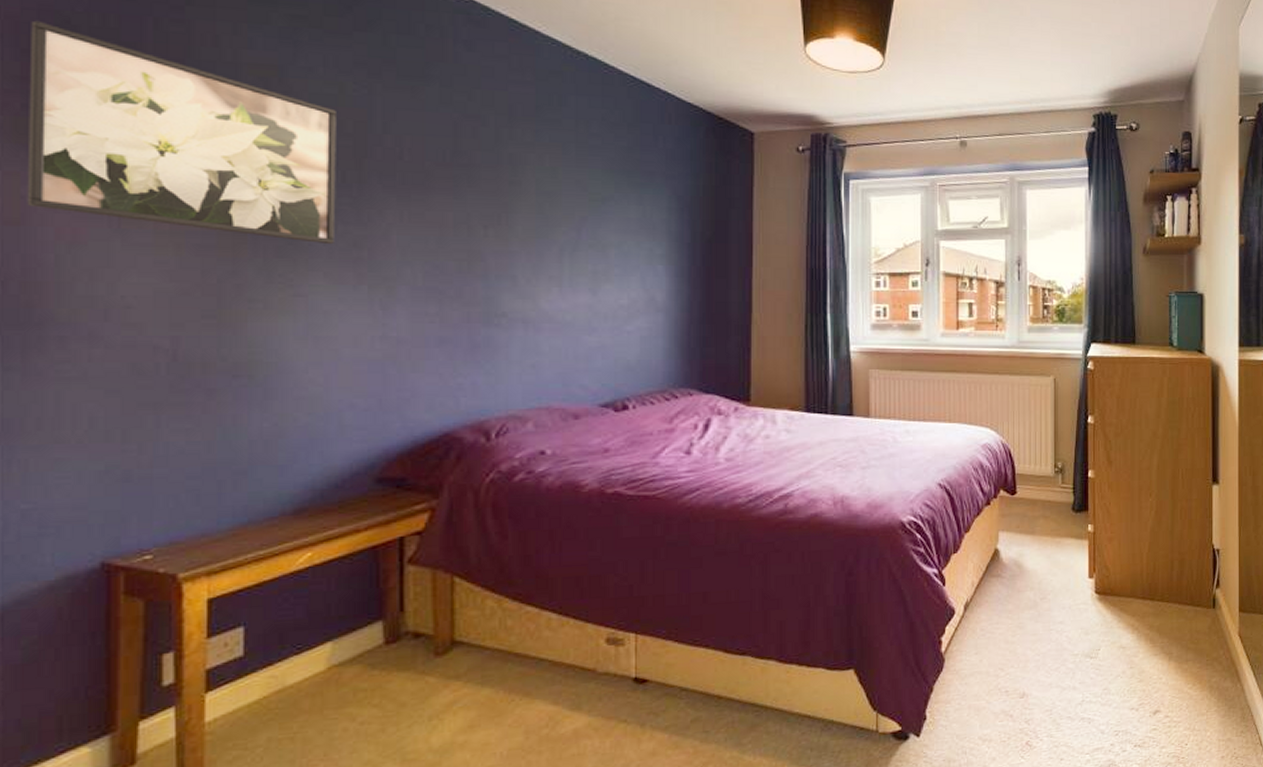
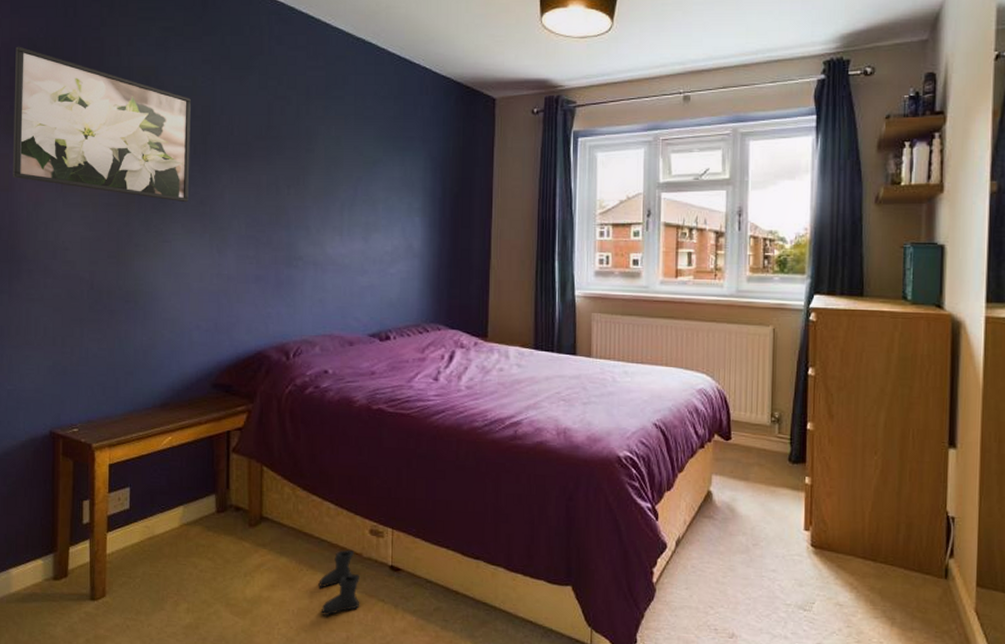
boots: none [537,665,595,752] -> present [318,549,361,616]

